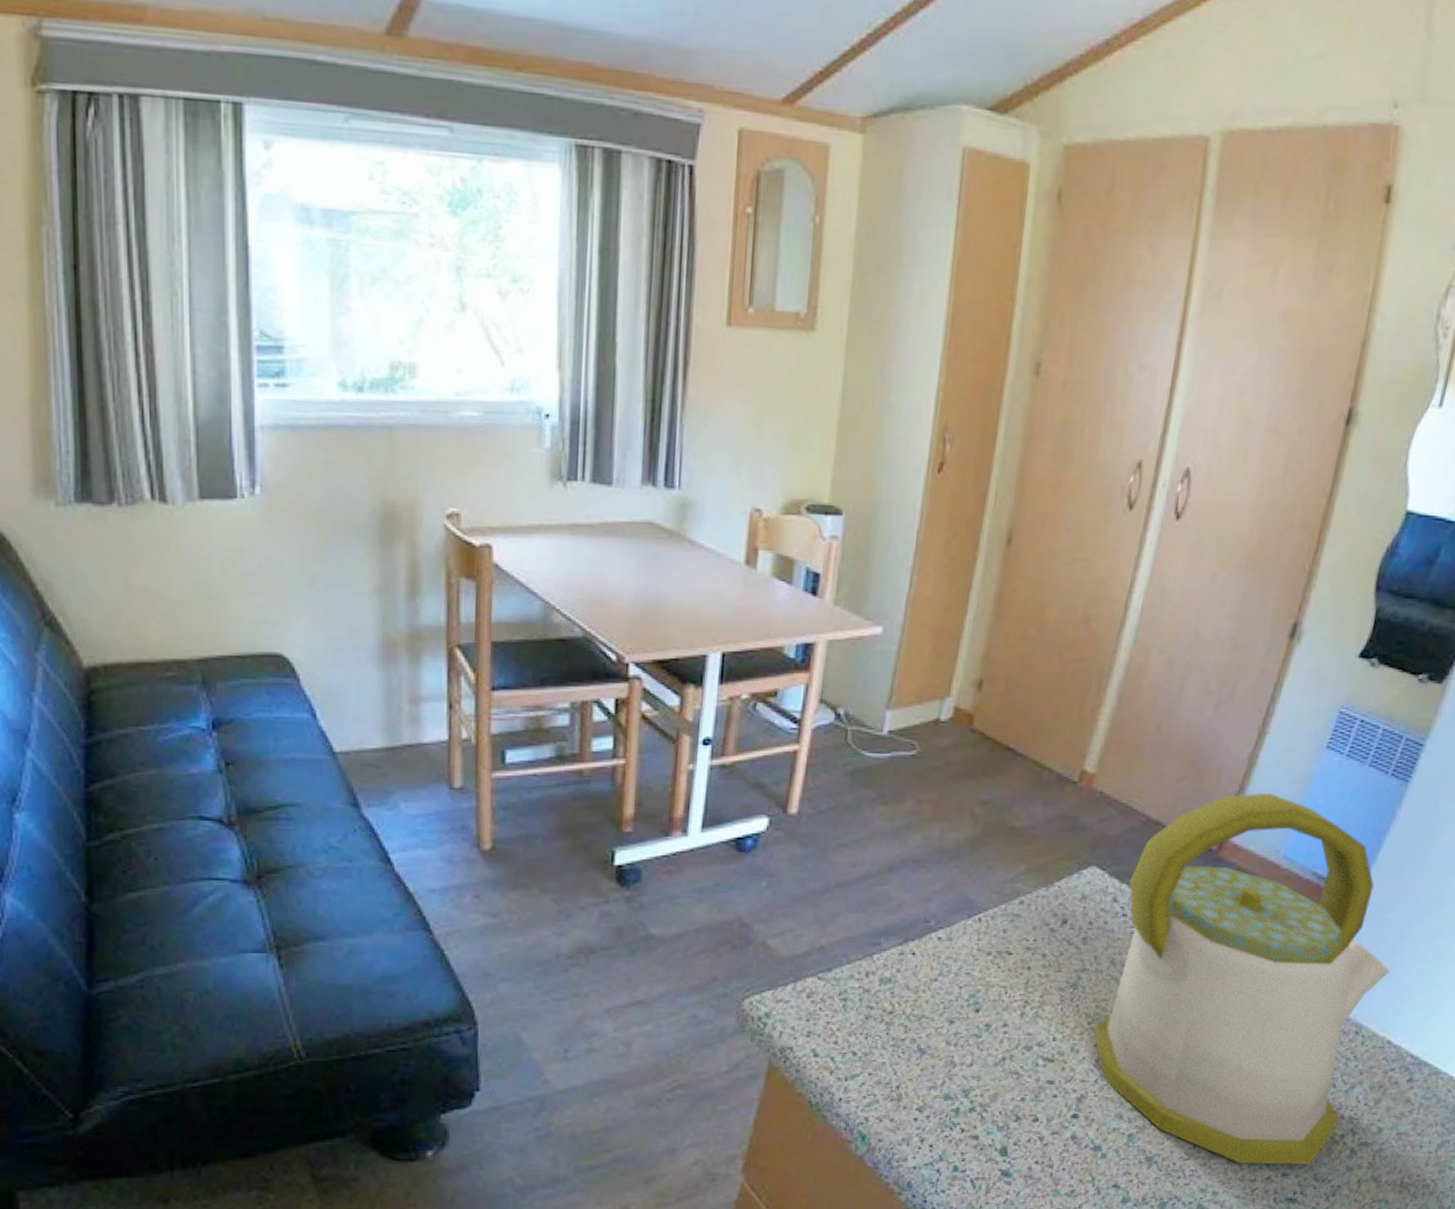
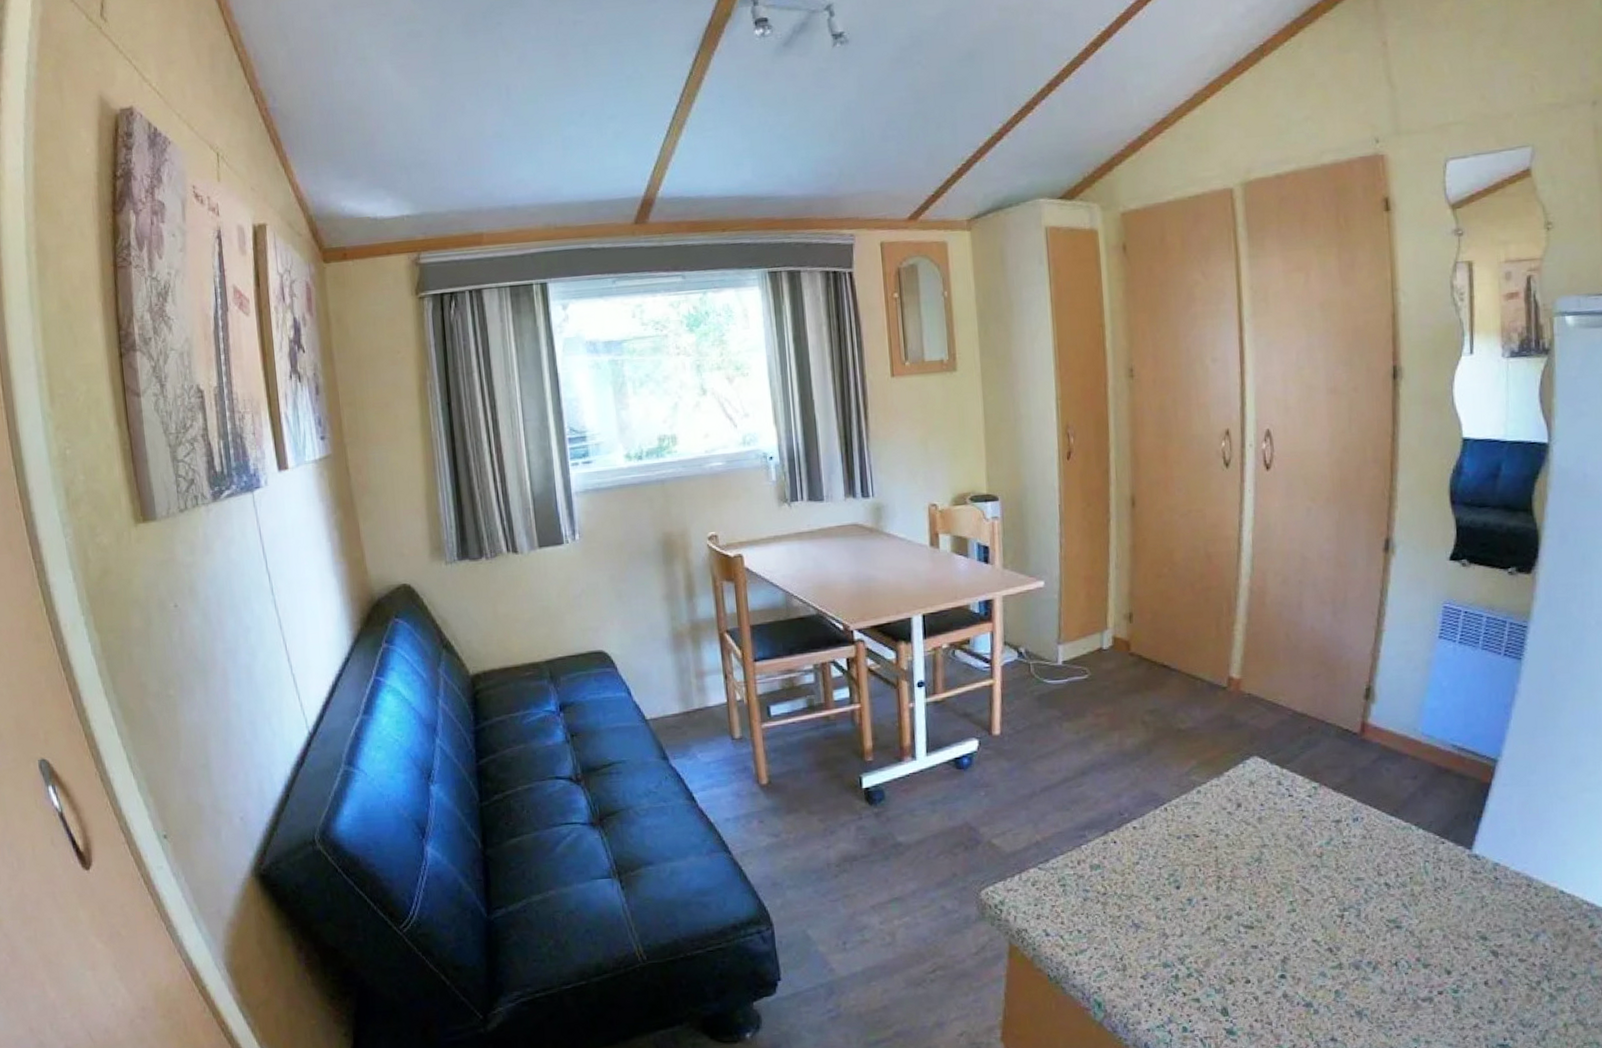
kettle: present [1093,792,1391,1165] -> none [1284,680,1547,1014]

